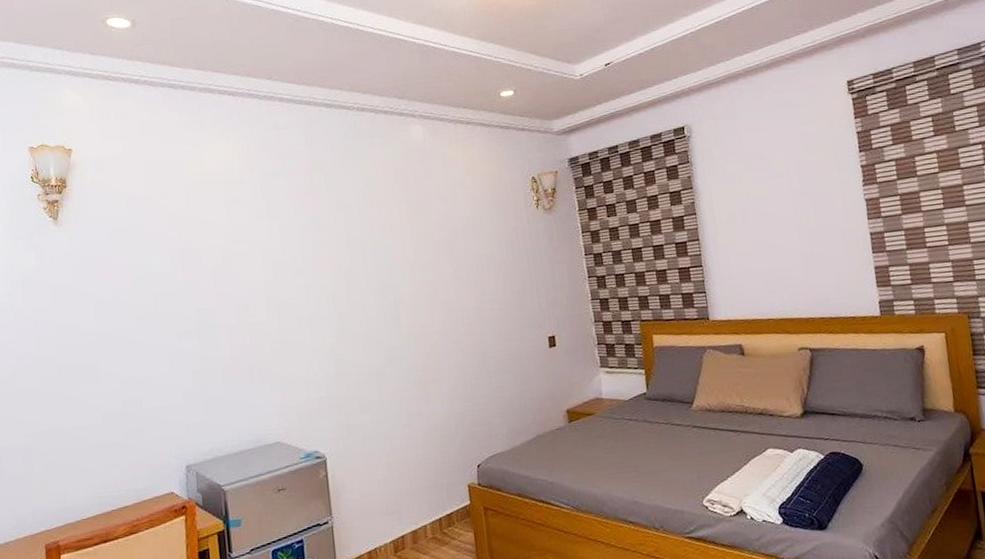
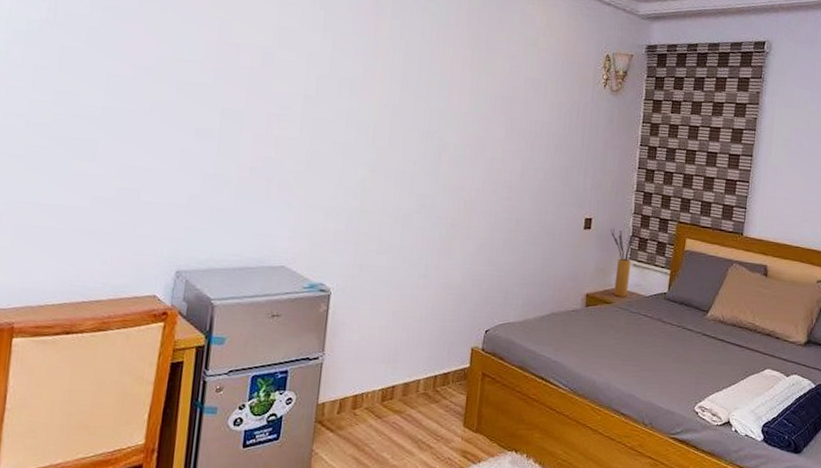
vase: none [576,335,608,408] -> present [610,228,641,299]

